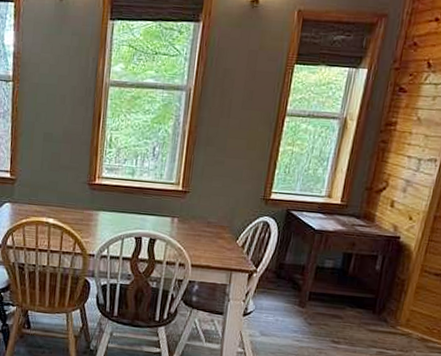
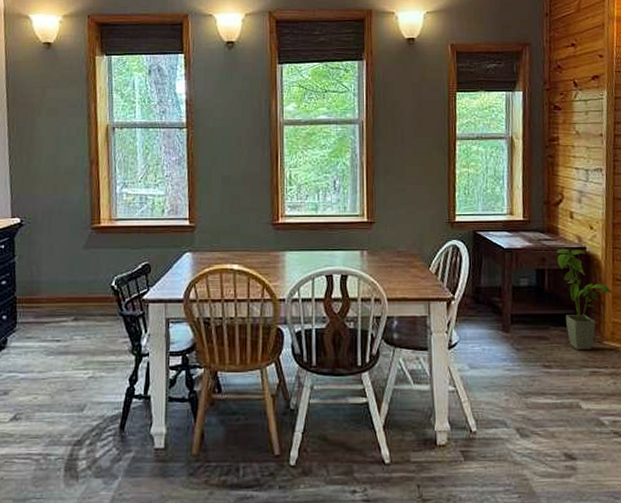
house plant: none [362,235,419,332] -> present [557,248,614,349]

